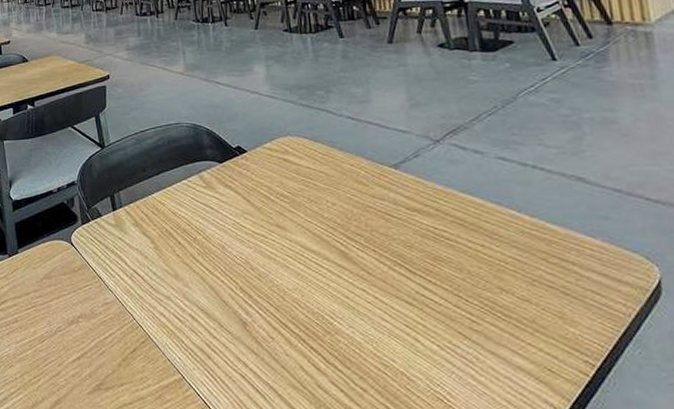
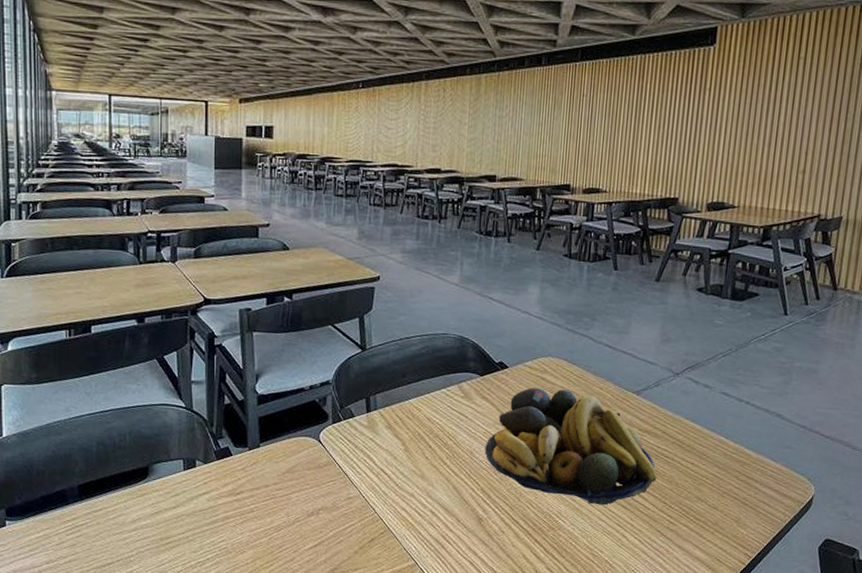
fruit bowl: none [236,169,442,302] -> present [484,388,657,506]

